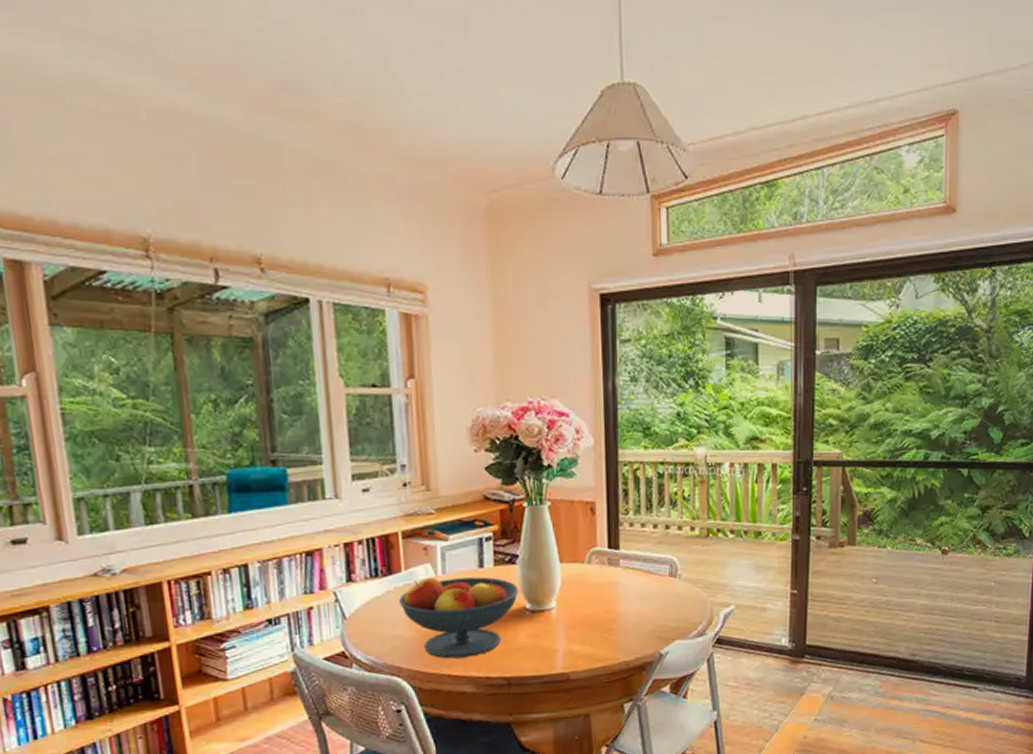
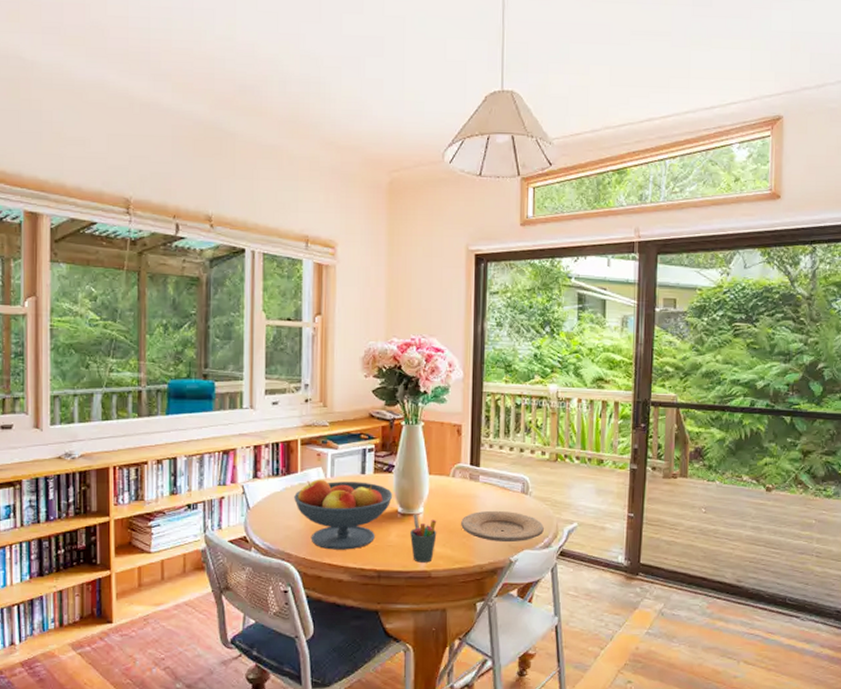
pen holder: none [542,609,574,665] -> present [410,514,437,563]
plate: none [601,597,697,634] -> present [461,510,544,541]

